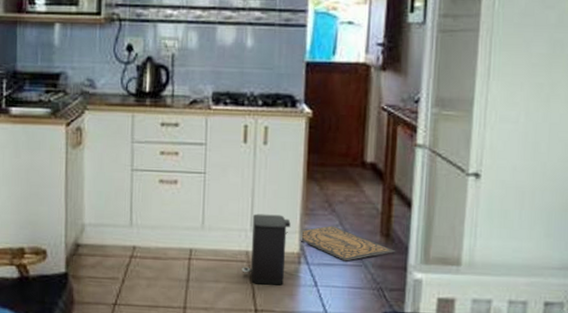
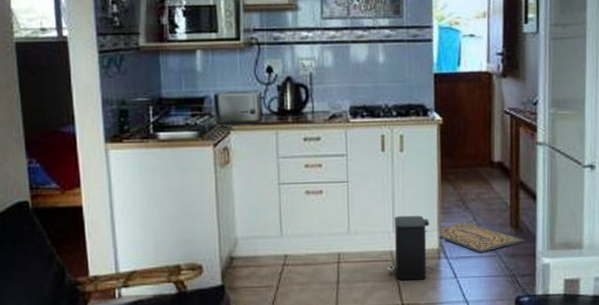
toaster: none [69,67,123,106] -> present [214,90,265,126]

